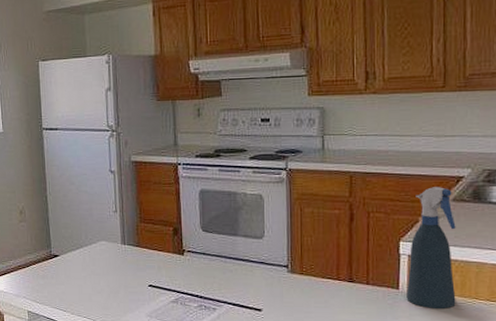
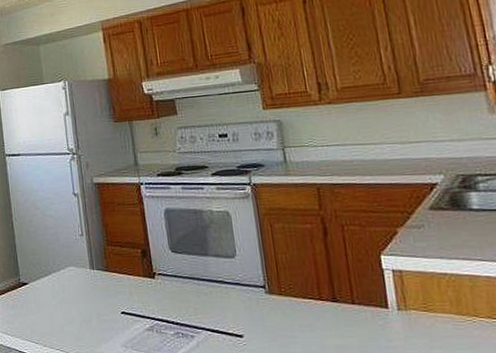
spray bottle: present [406,187,456,309] -> none [389,195,454,329]

